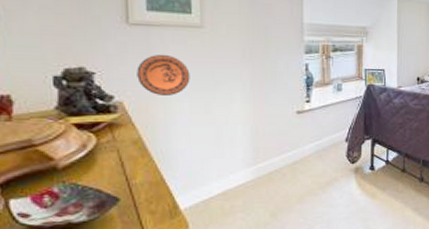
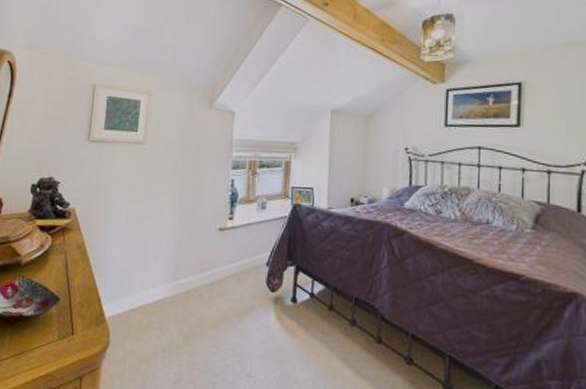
decorative plate: present [137,54,190,95] -> none [89,167,130,205]

